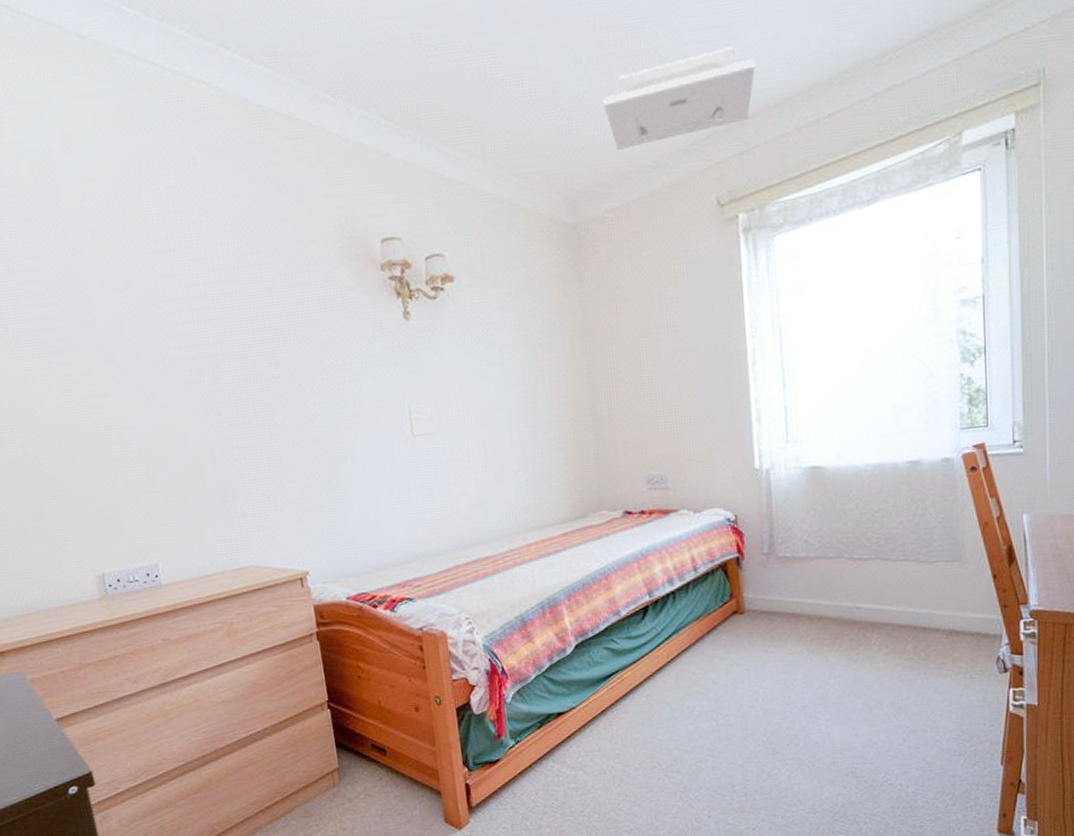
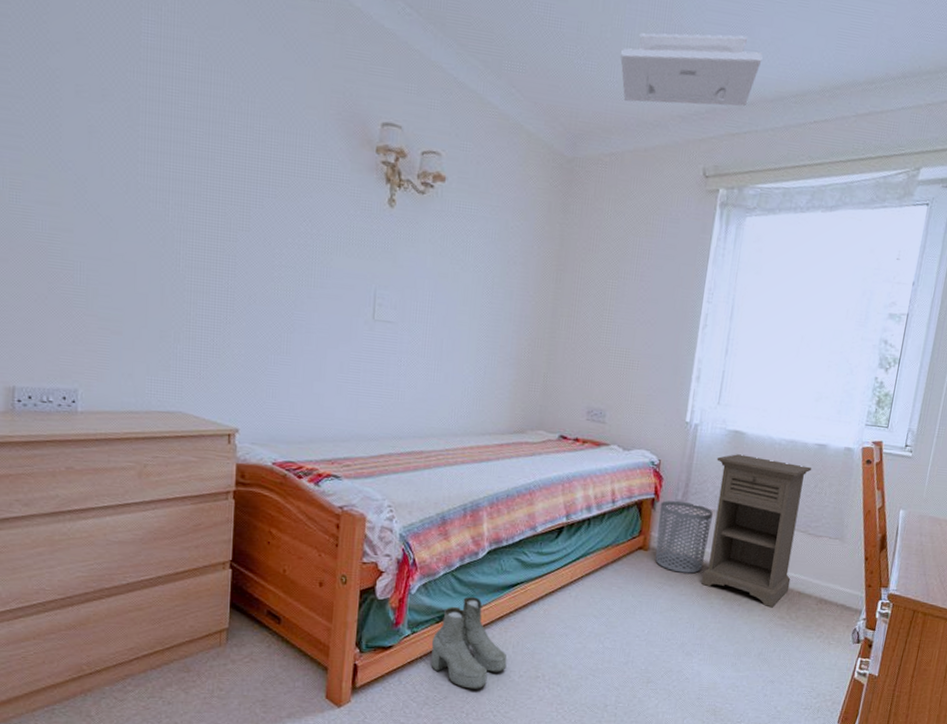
boots: none [537,695,619,791] -> present [431,597,508,689]
waste bin: none [746,553,808,631] -> present [655,500,713,574]
nightstand: none [798,488,911,651] -> present [701,454,812,608]

